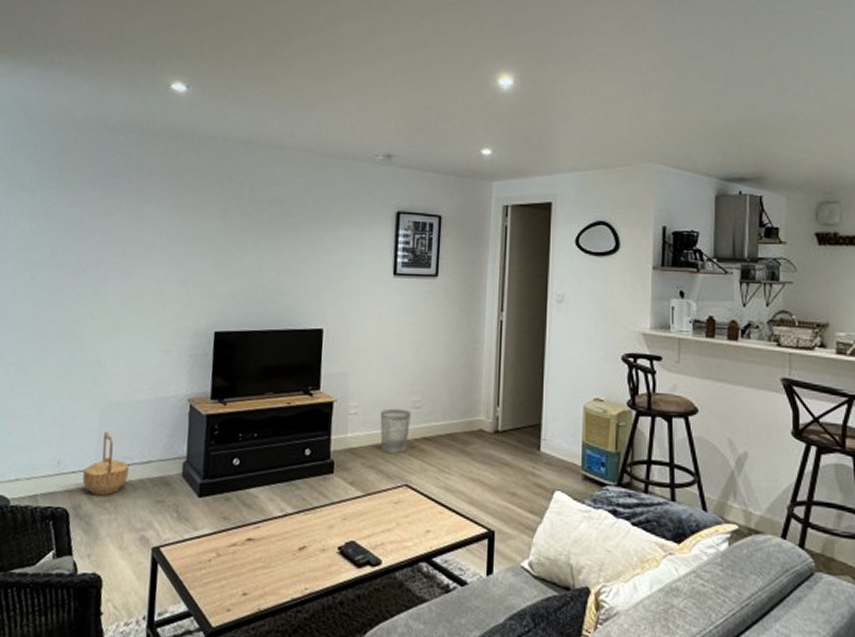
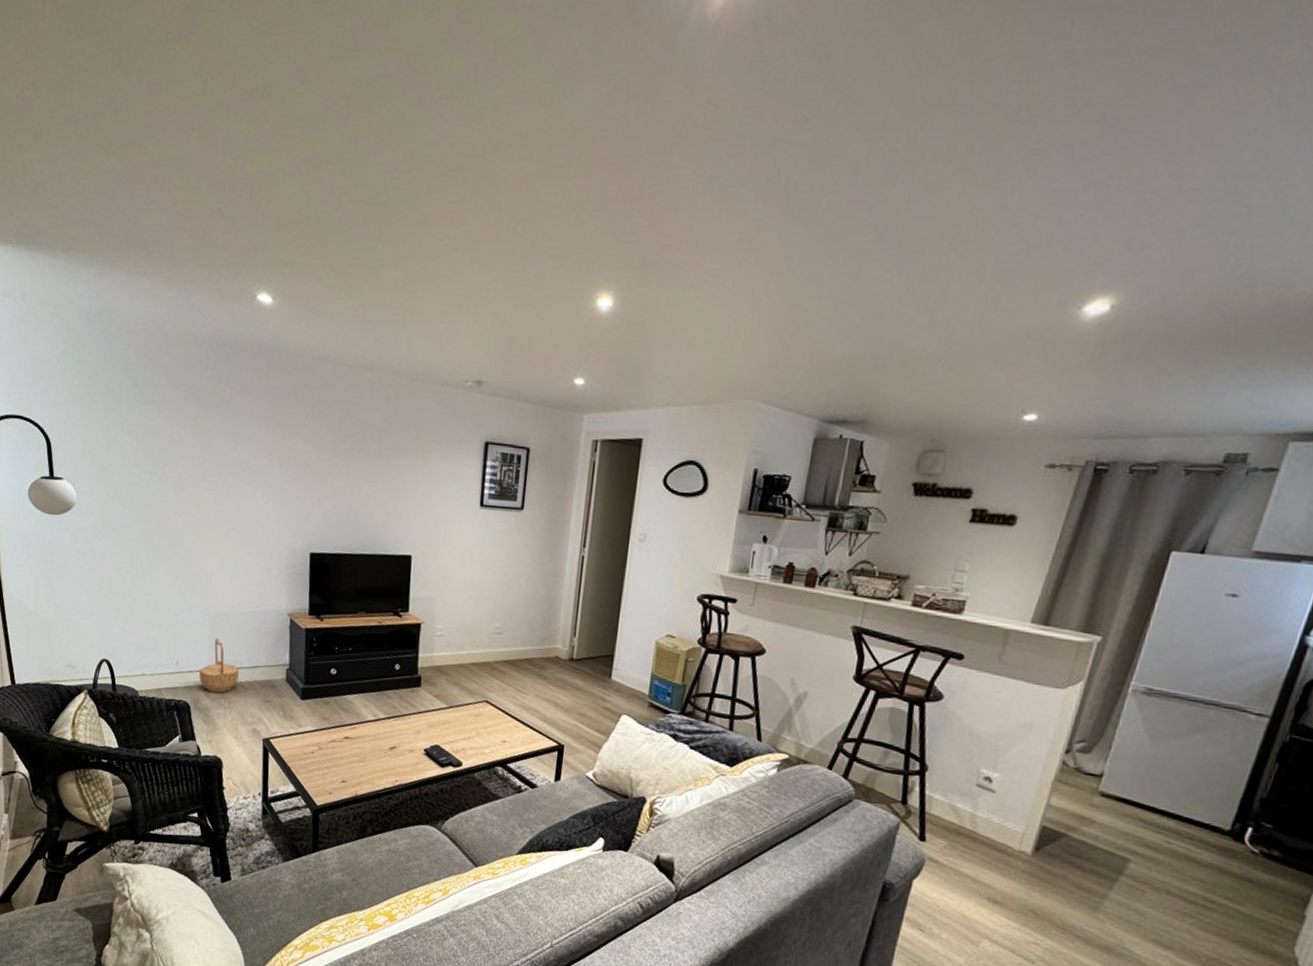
wastebasket: present [380,408,411,454] -> none [463,632,493,673]

